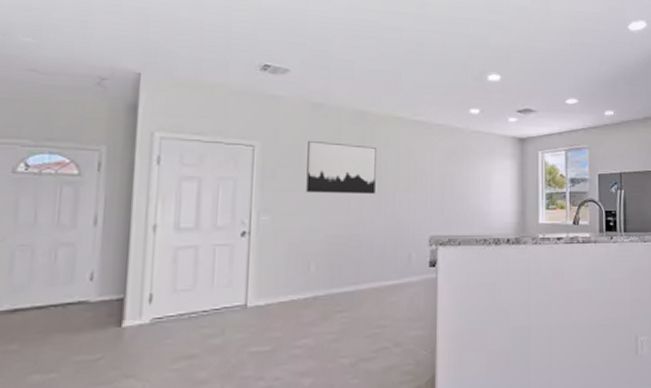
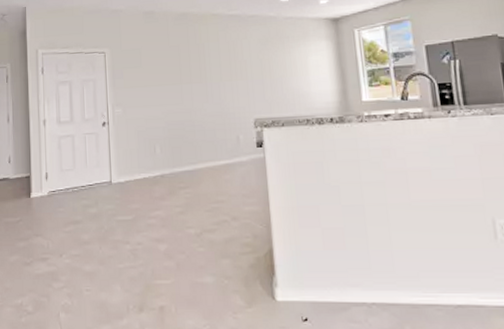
wall art: present [306,140,376,195] -> none [144,42,202,87]

